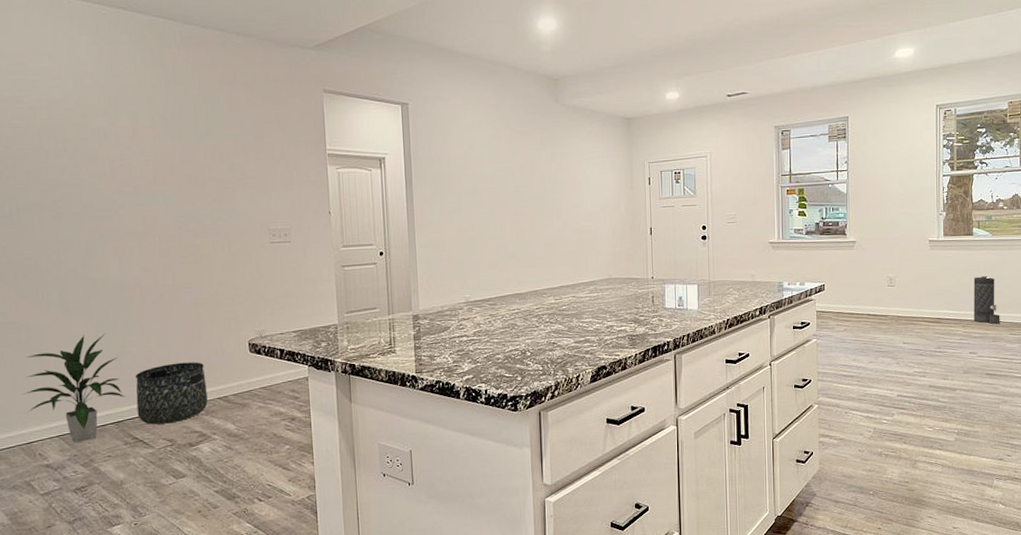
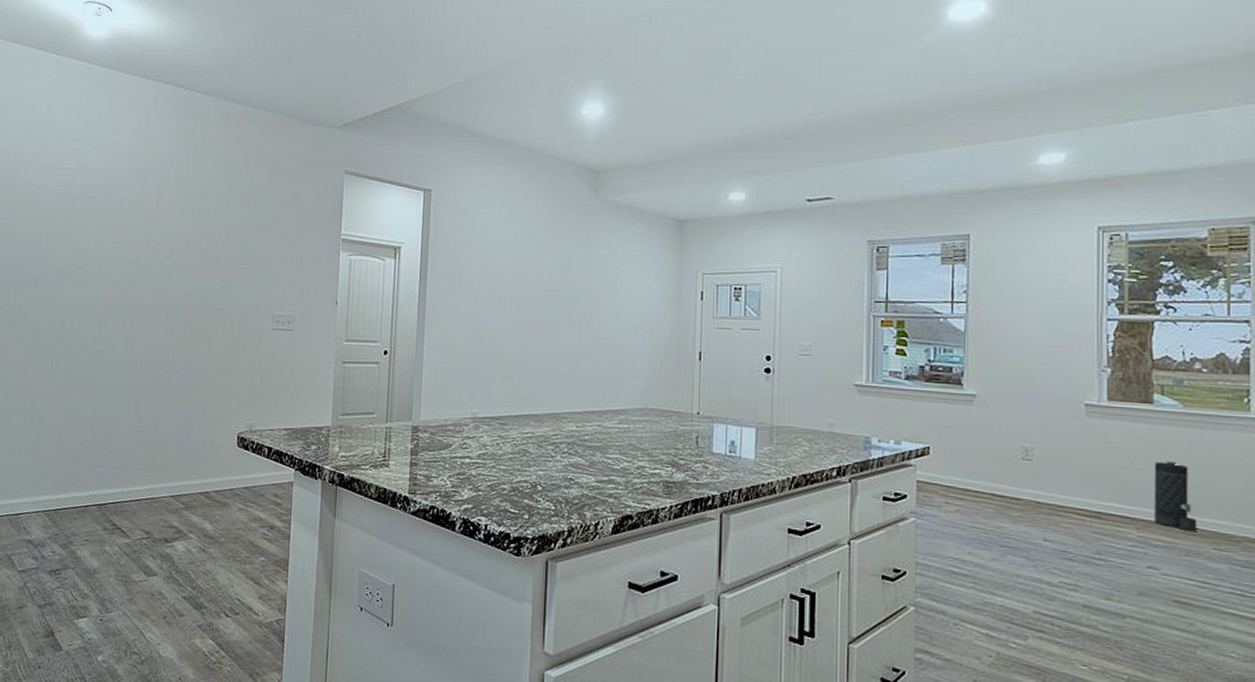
indoor plant: present [23,334,126,444] -> none [19,407,112,522]
basket: present [135,362,208,425] -> none [120,448,191,514]

